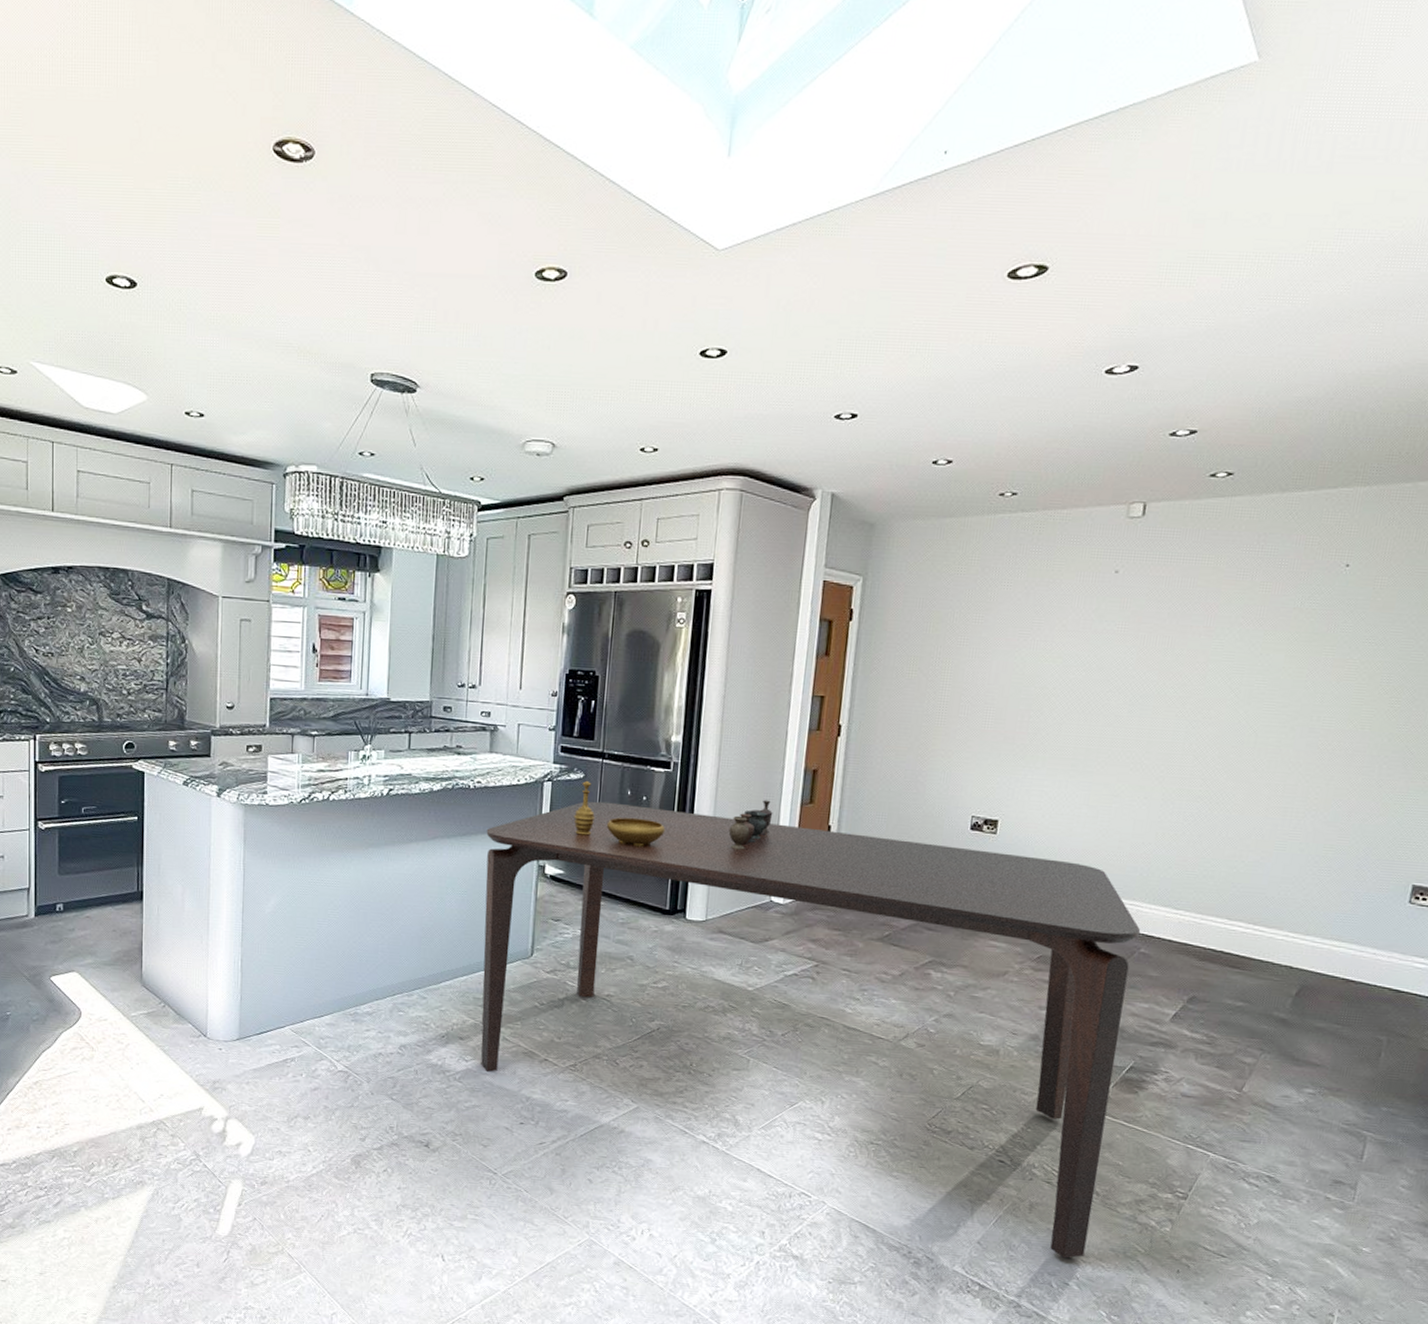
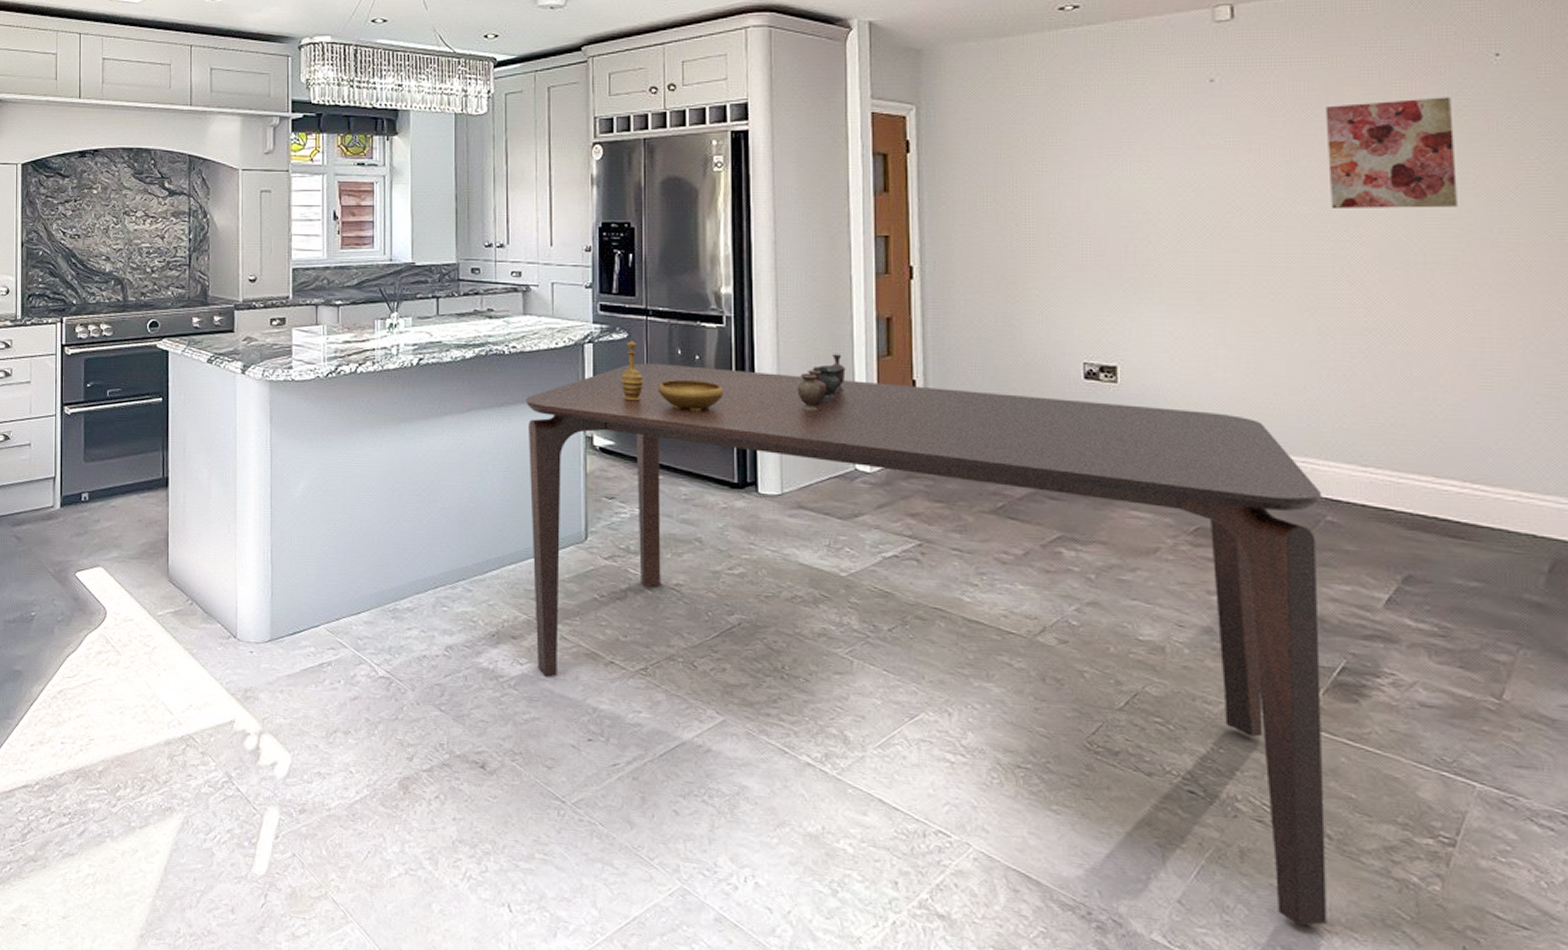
wall art: none [1192,600,1304,697] -> present [1325,97,1457,208]

